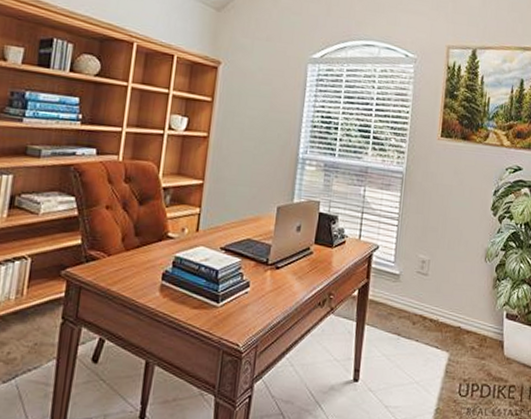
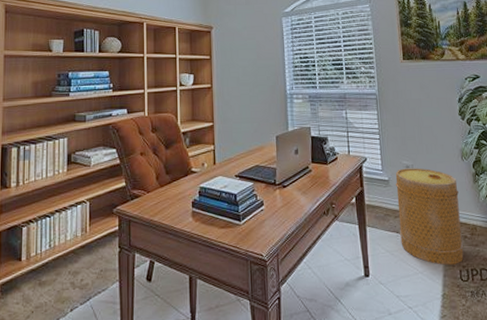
basket: none [400,263,475,377] -> present [395,168,464,265]

